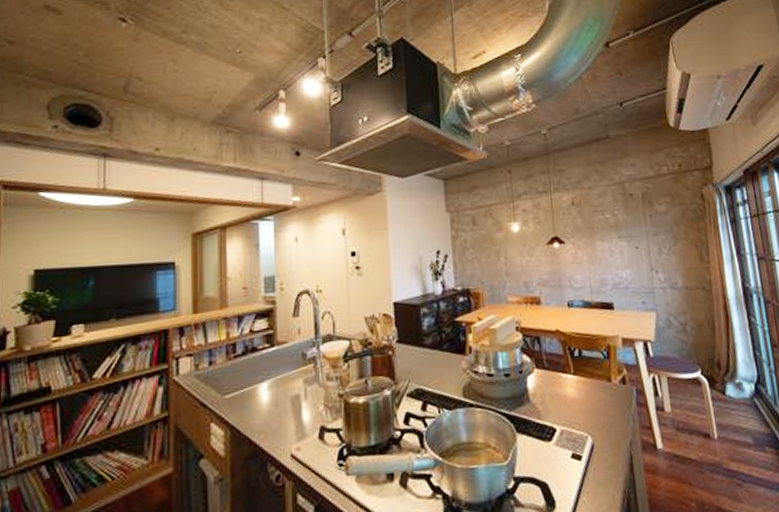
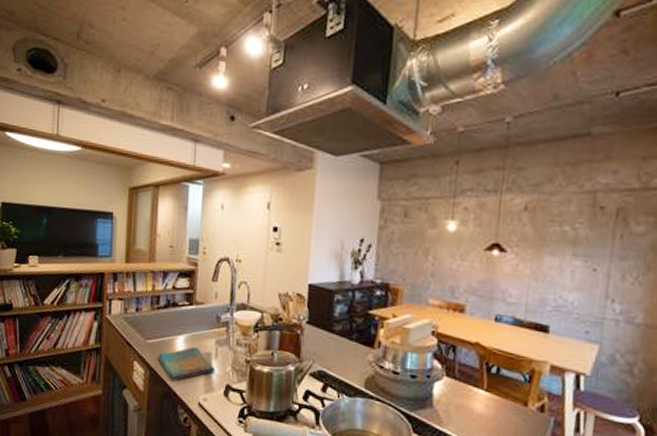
dish towel: none [239,392,305,435] -> present [157,347,215,381]

